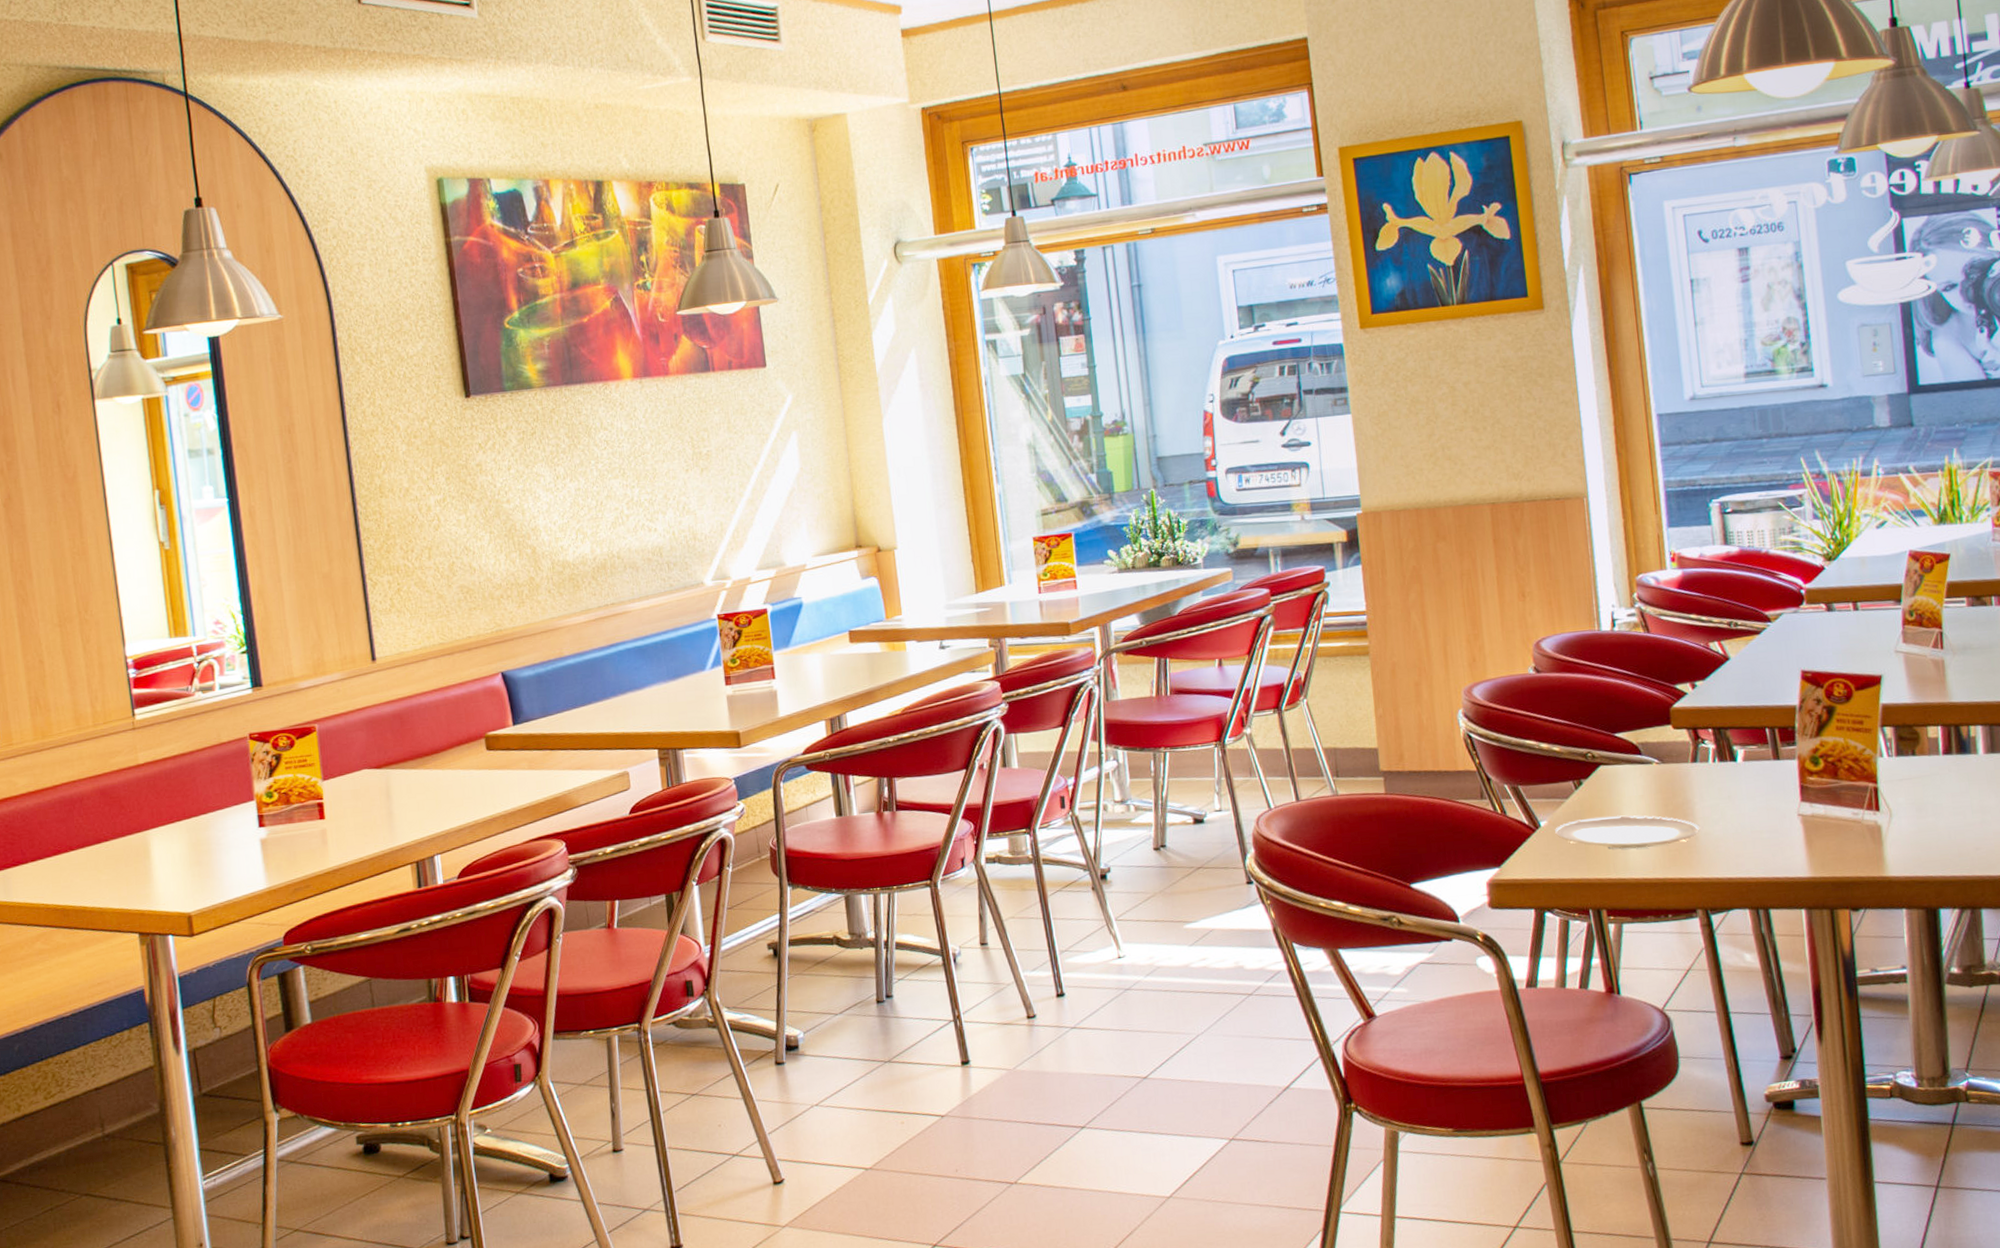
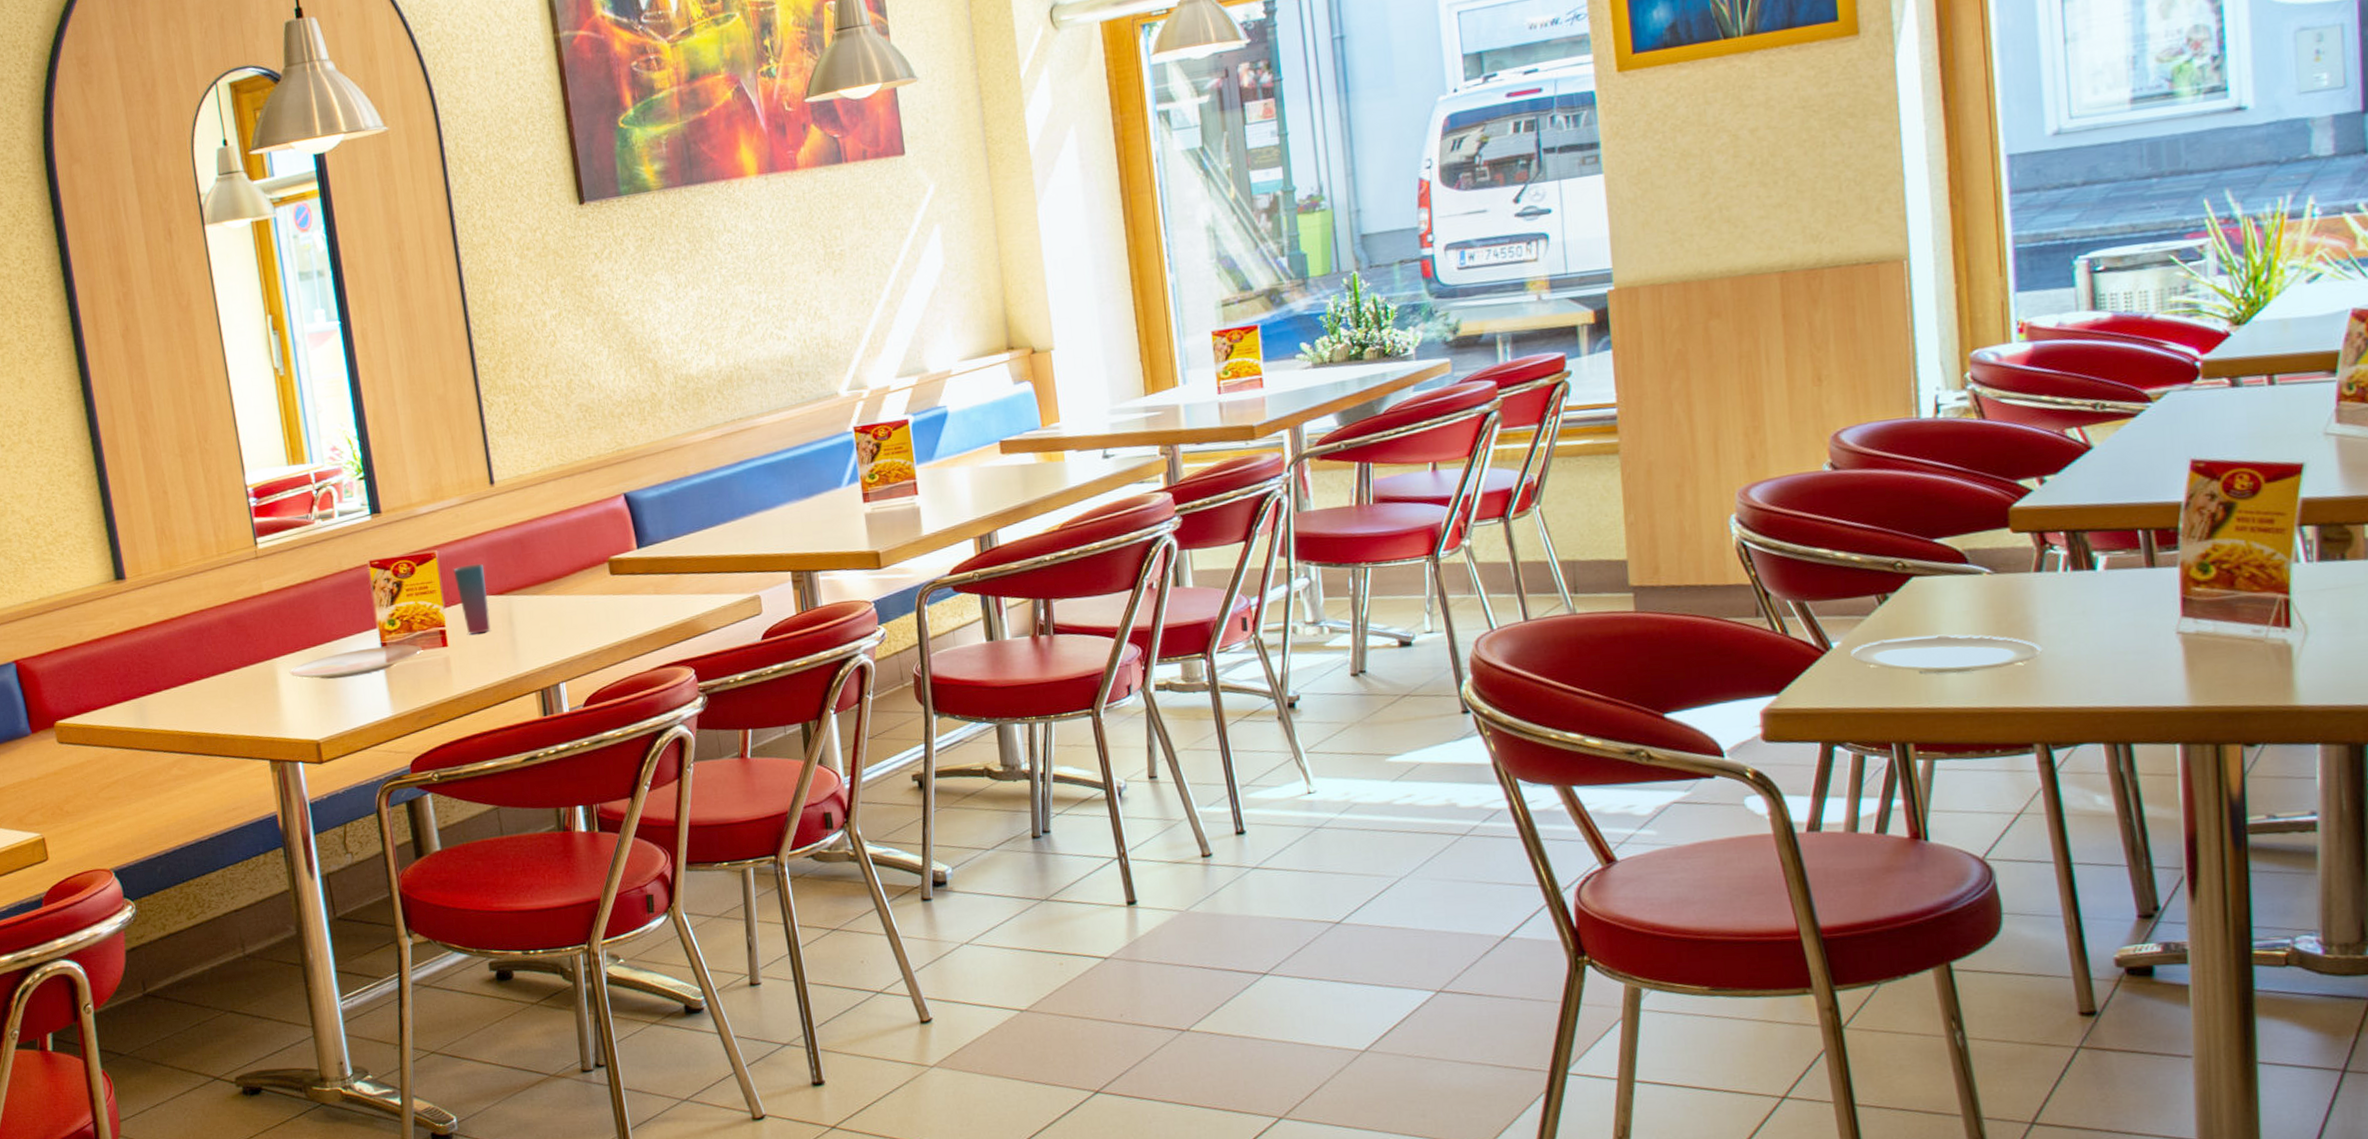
plate: none [162,817,299,852] -> present [289,644,422,680]
cup: none [333,737,368,807] -> present [453,563,491,635]

